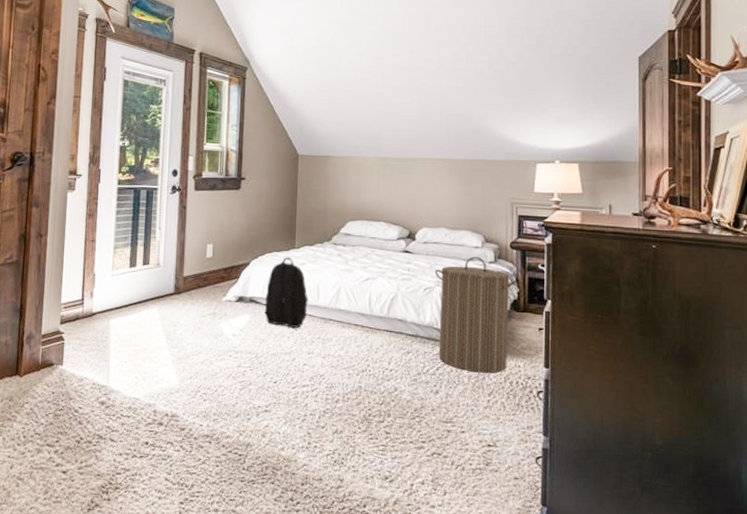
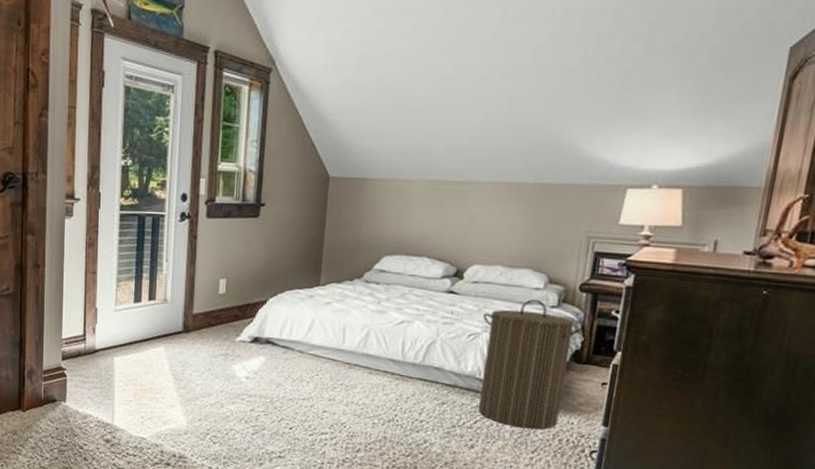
backpack: present [264,257,308,328] -> none [282,295,332,373]

